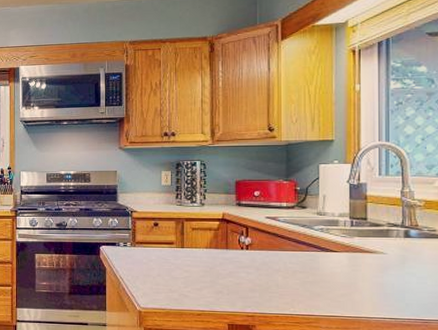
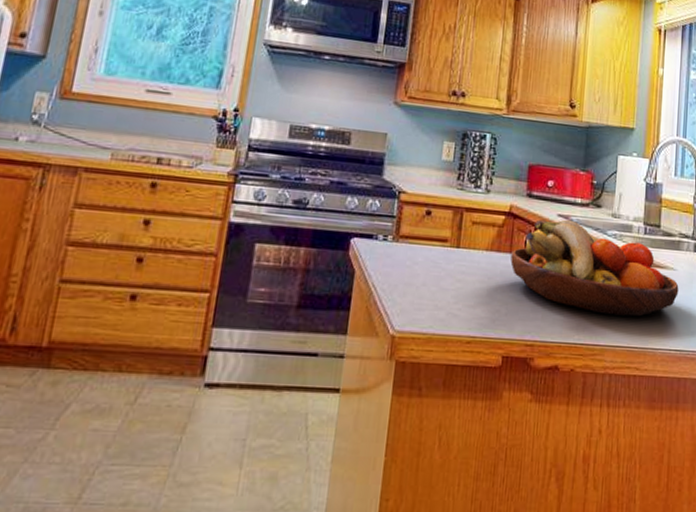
fruit bowl: none [228,220,390,293] -> present [510,219,679,317]

